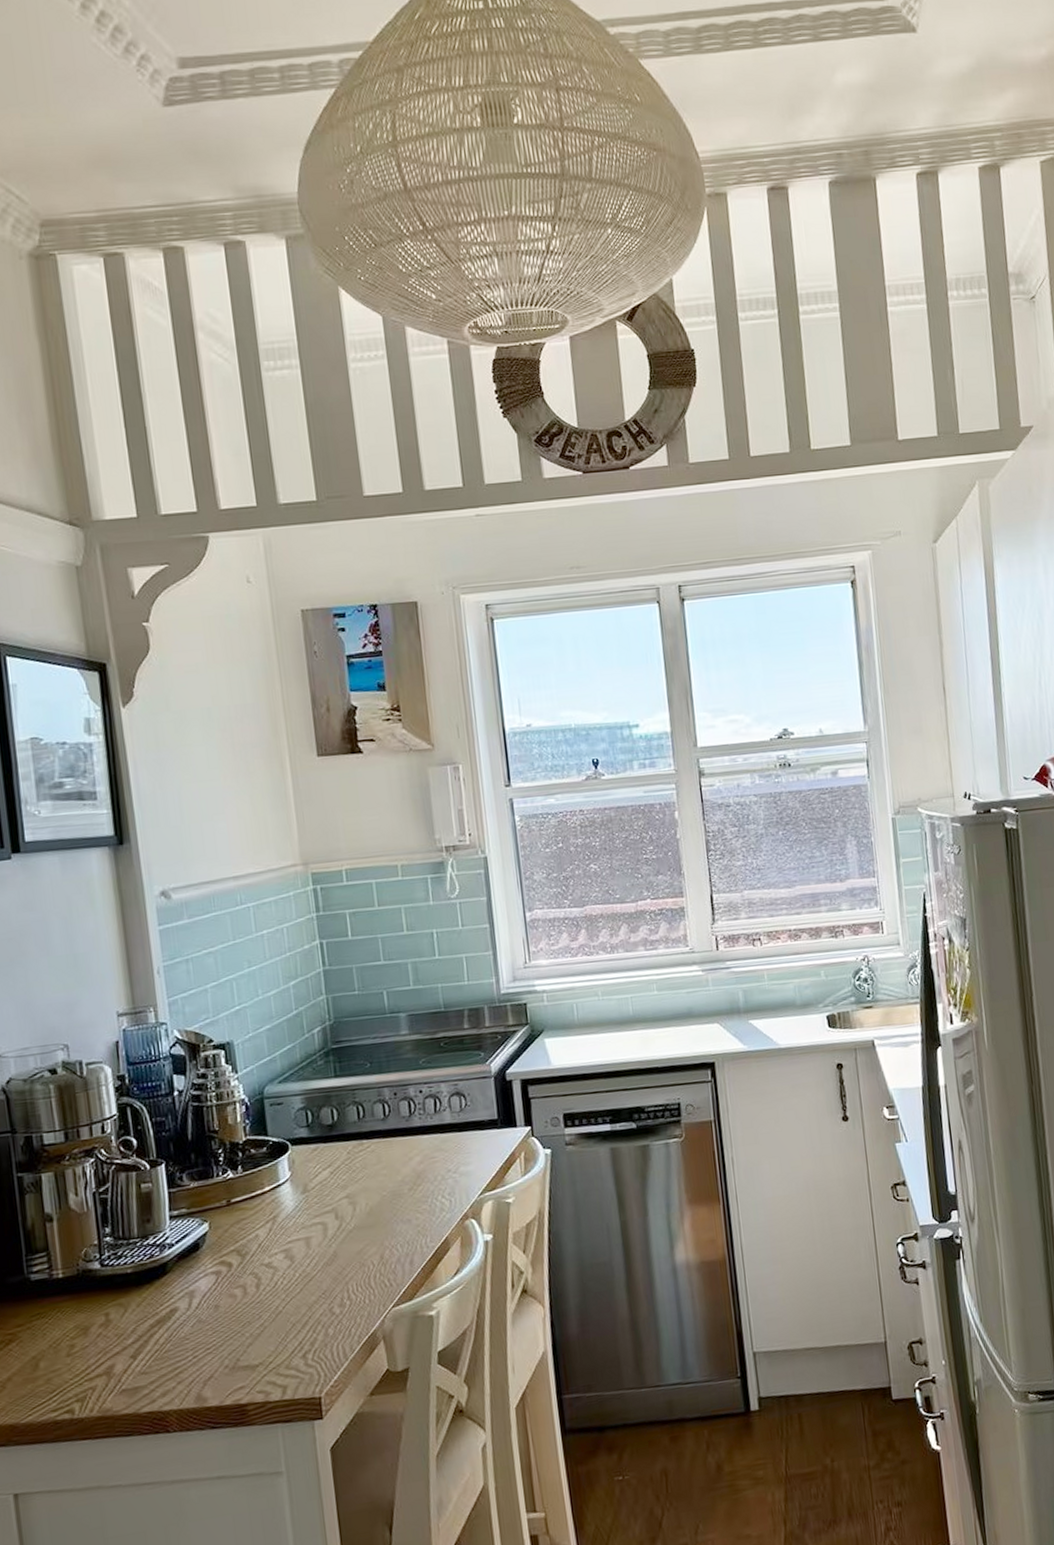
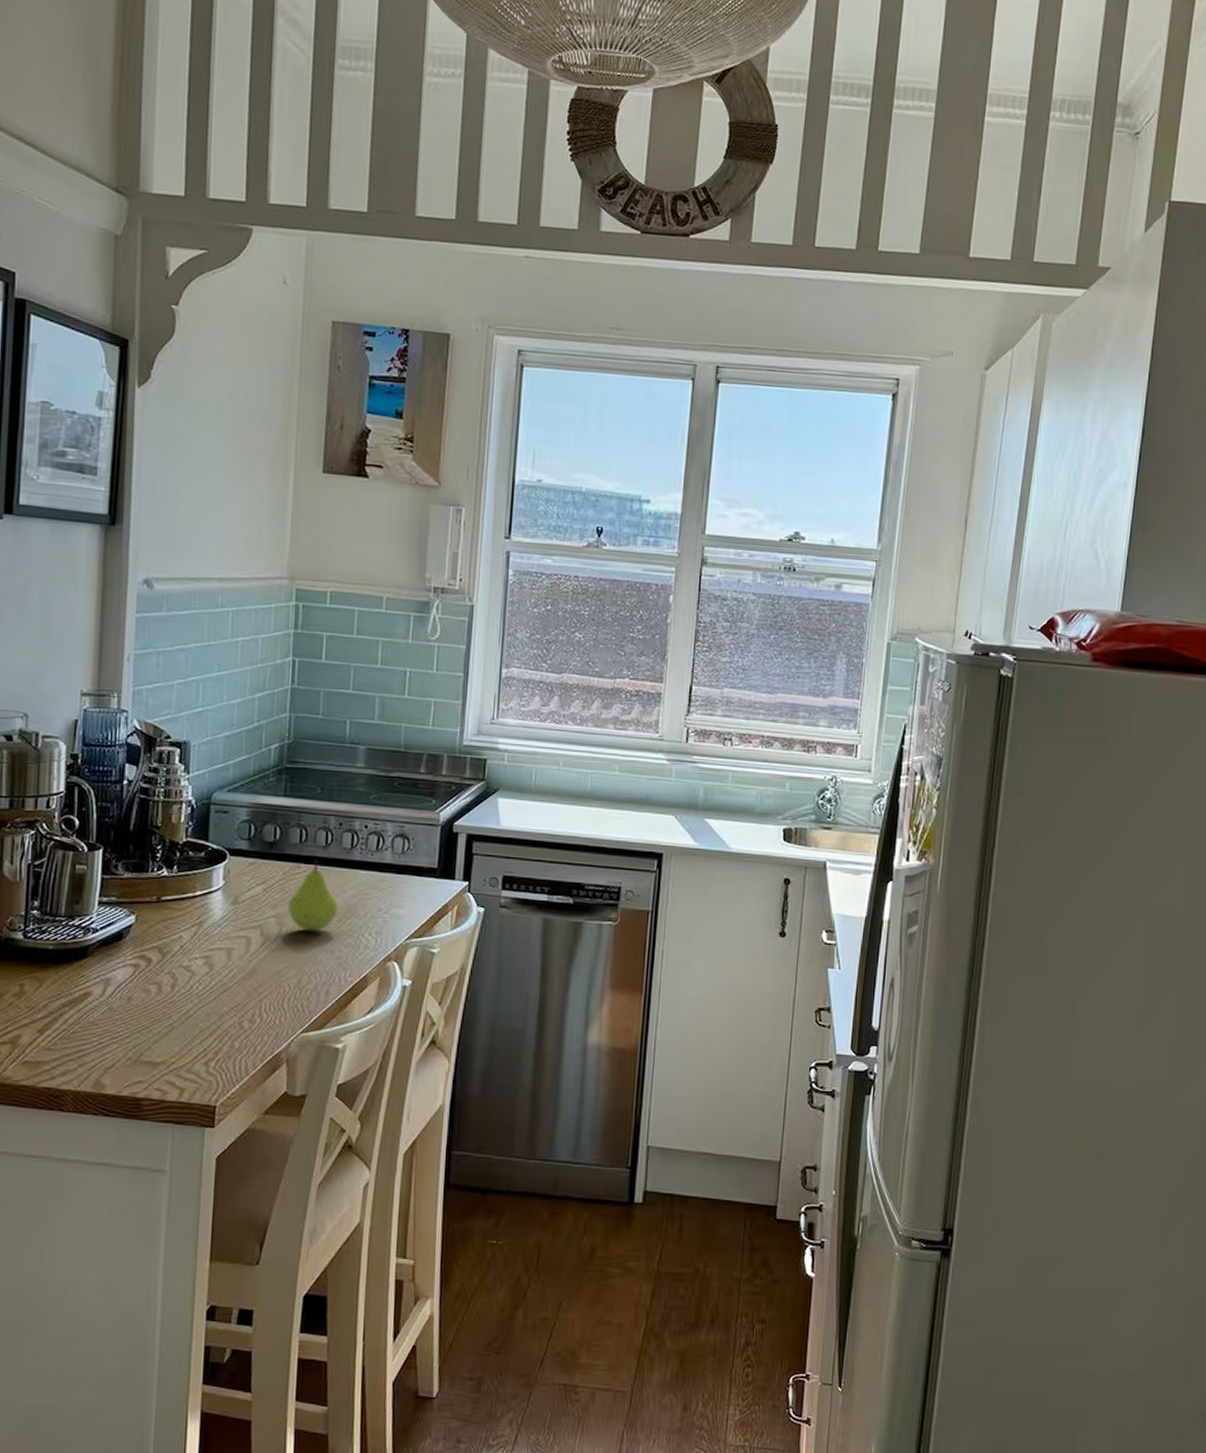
fruit: none [357,1133,408,1205] -> present [287,859,338,931]

